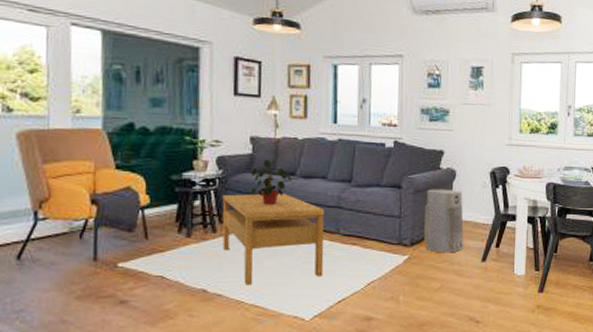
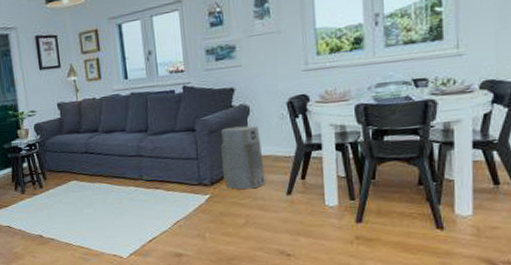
coffee table: present [222,193,325,285] -> none [43,149,134,230]
potted plant: present [251,159,292,205] -> none [62,121,96,161]

